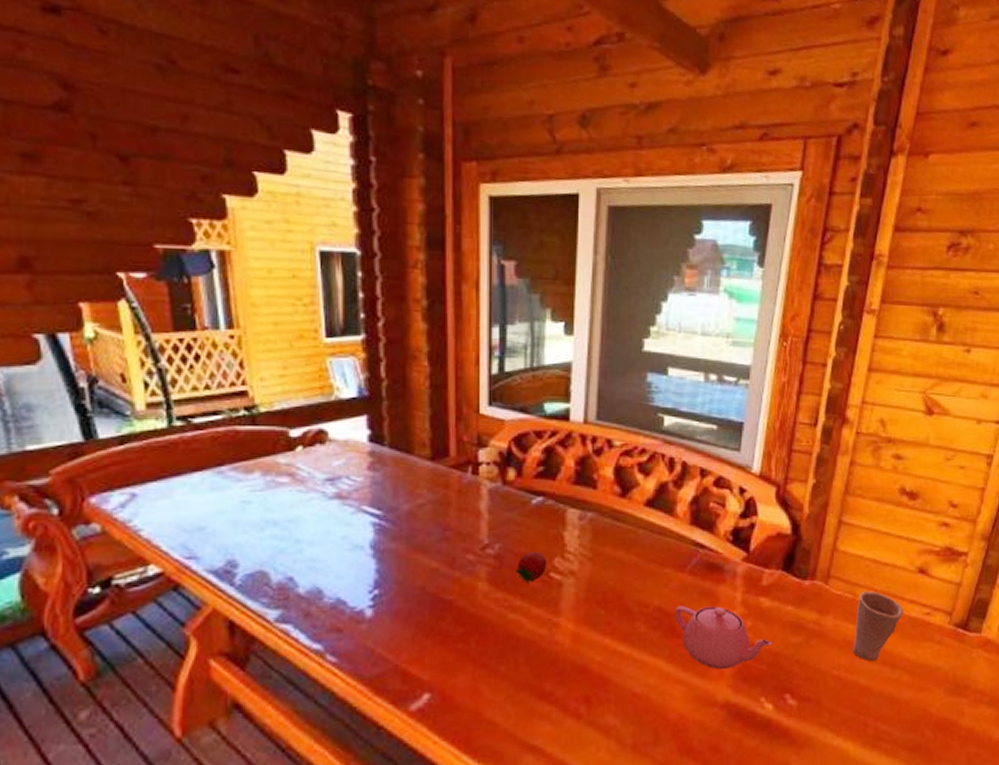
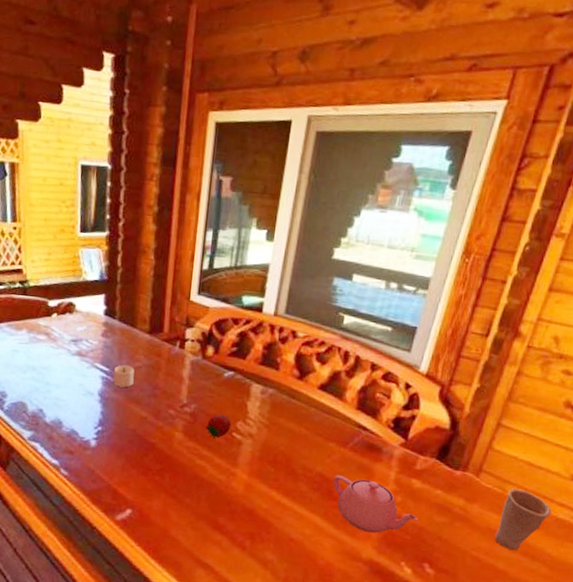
candle: none [389,504,416,534] -> present [113,365,135,388]

